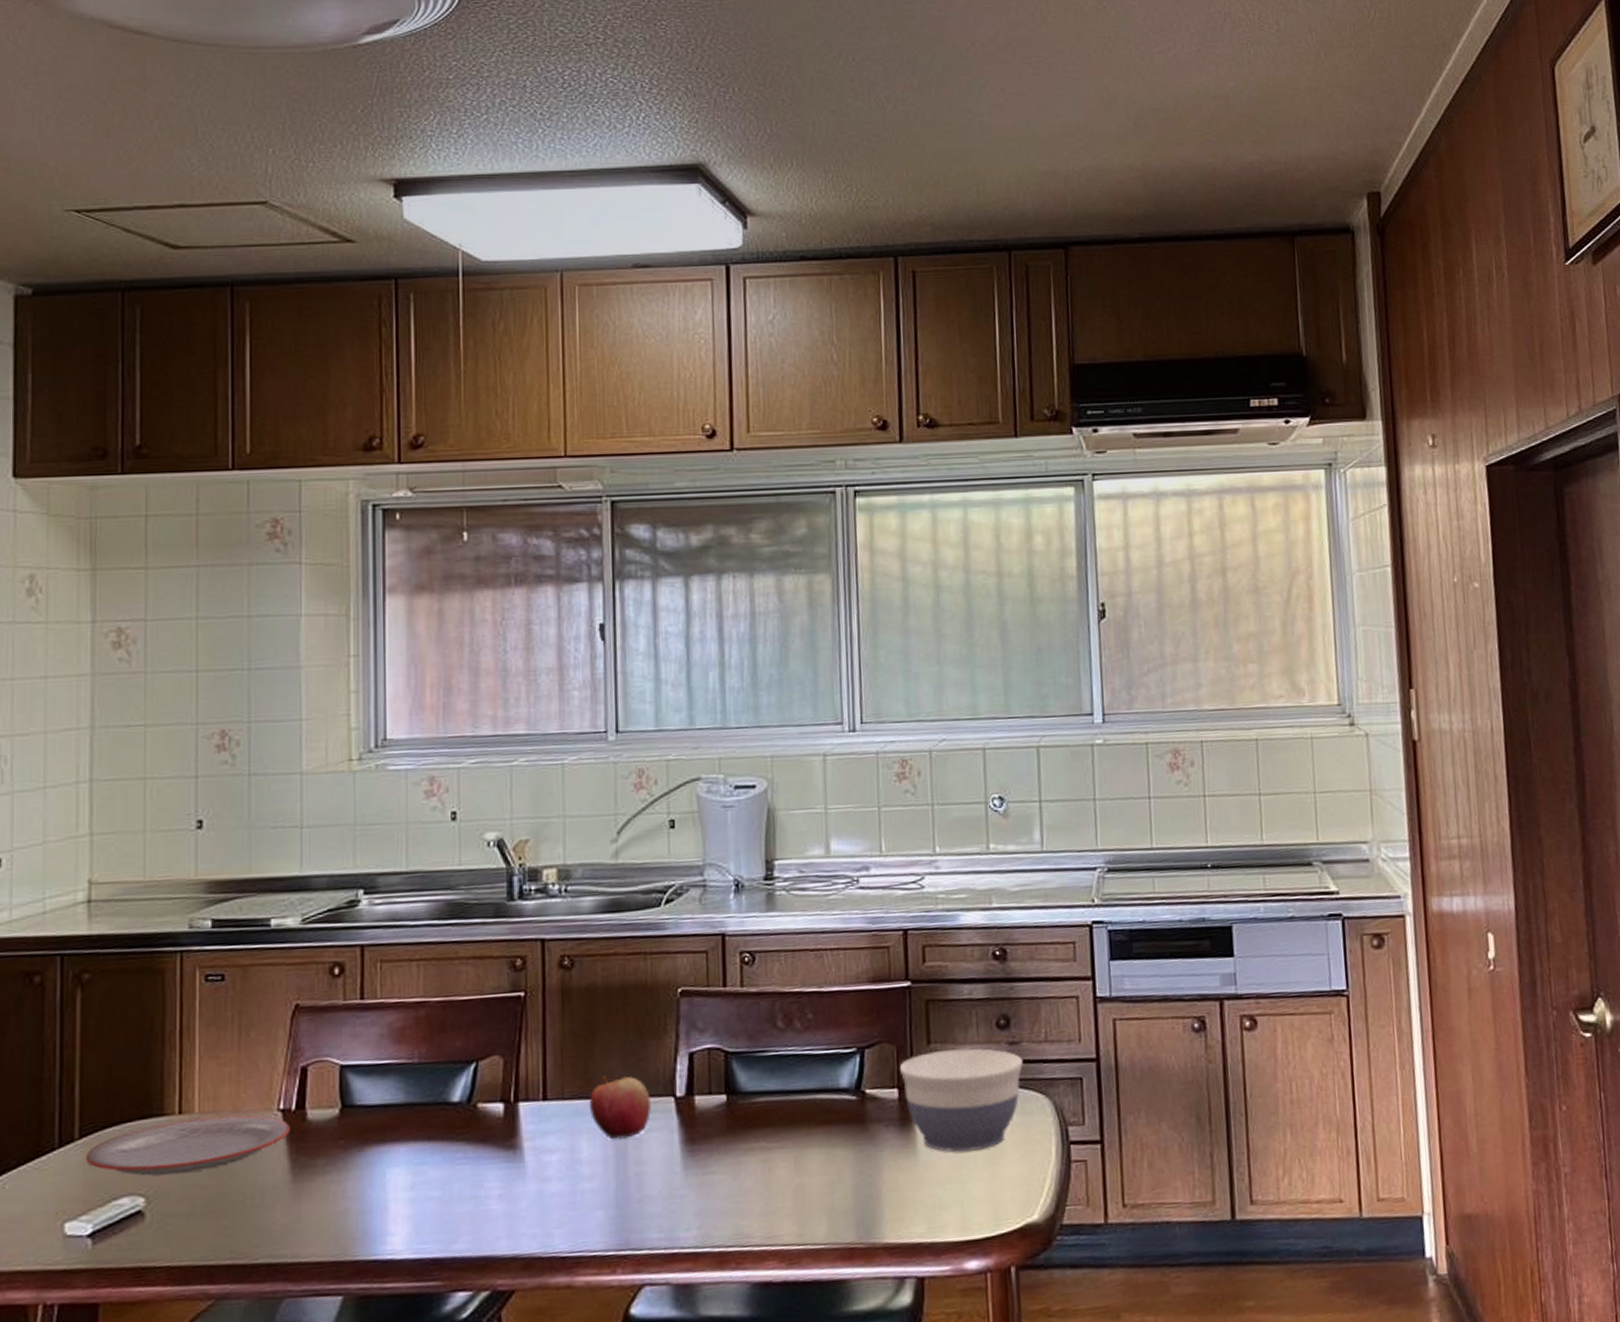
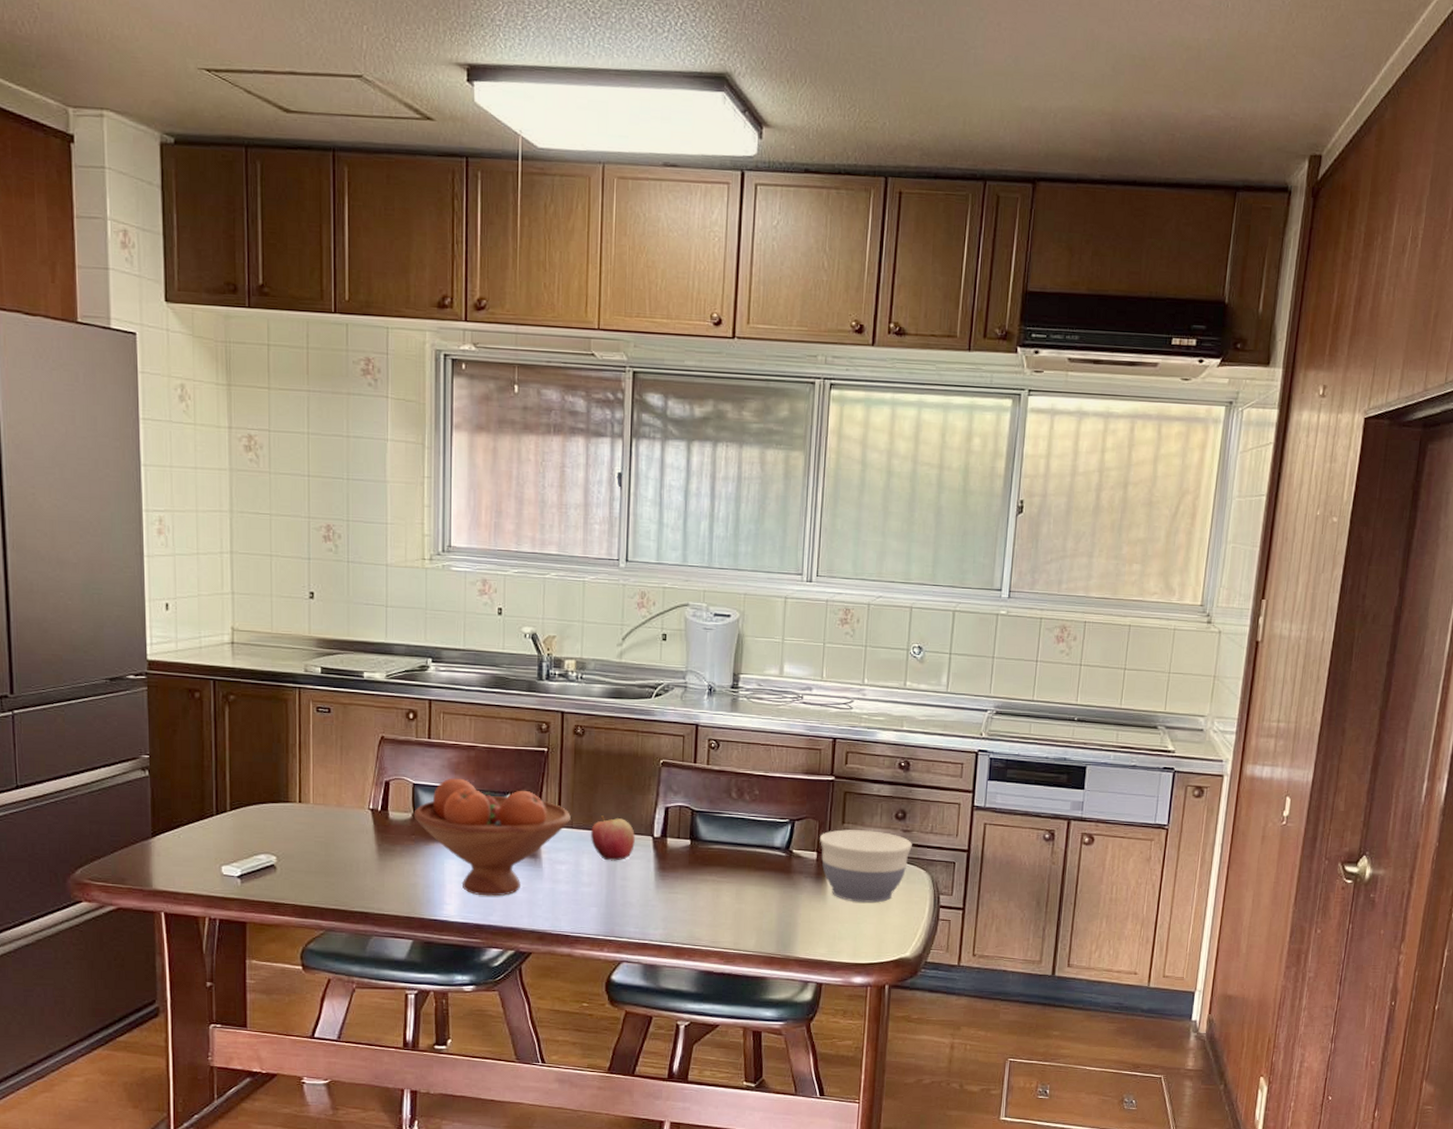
plate: present [87,1115,290,1176] -> none [235,807,377,844]
fruit bowl: none [341,1049,561,1216] -> present [413,778,571,897]

